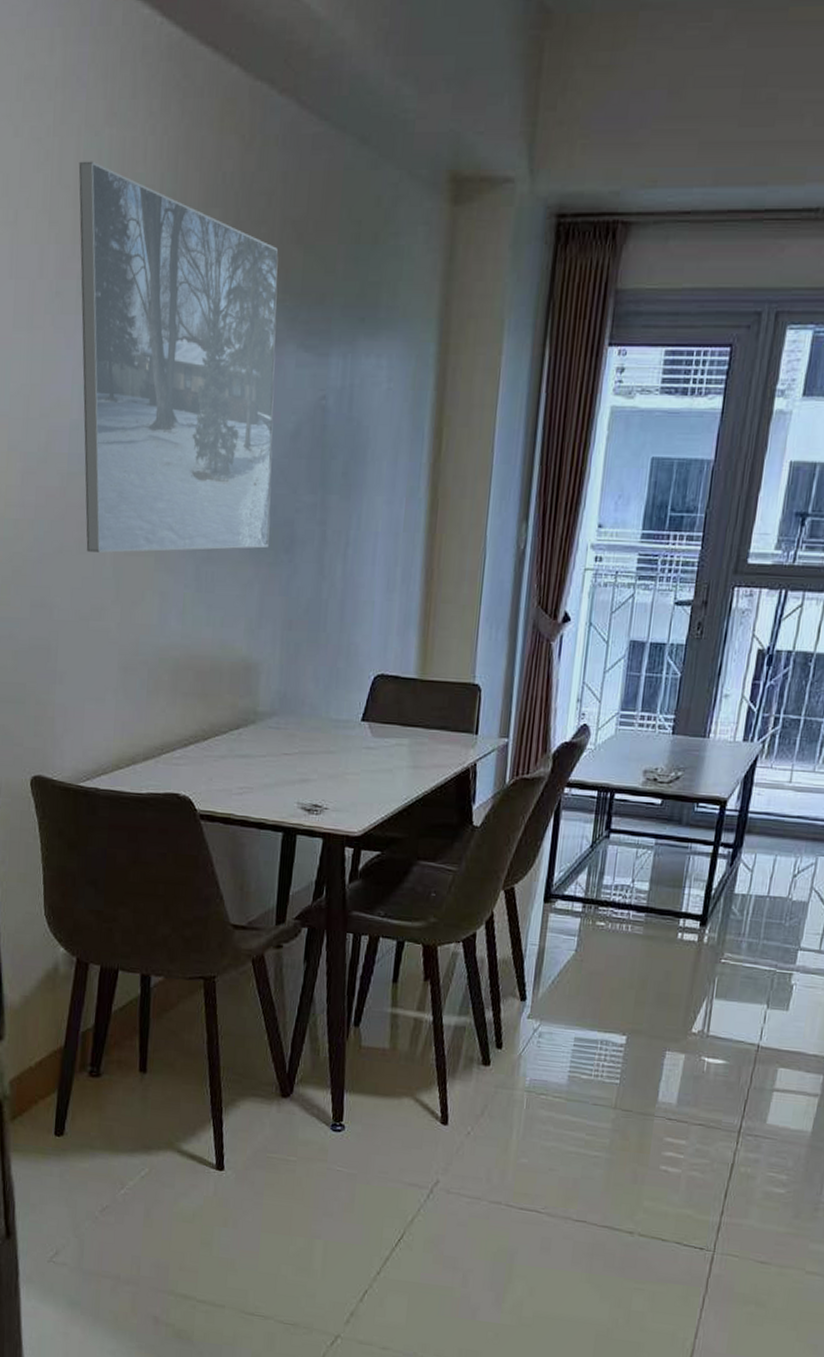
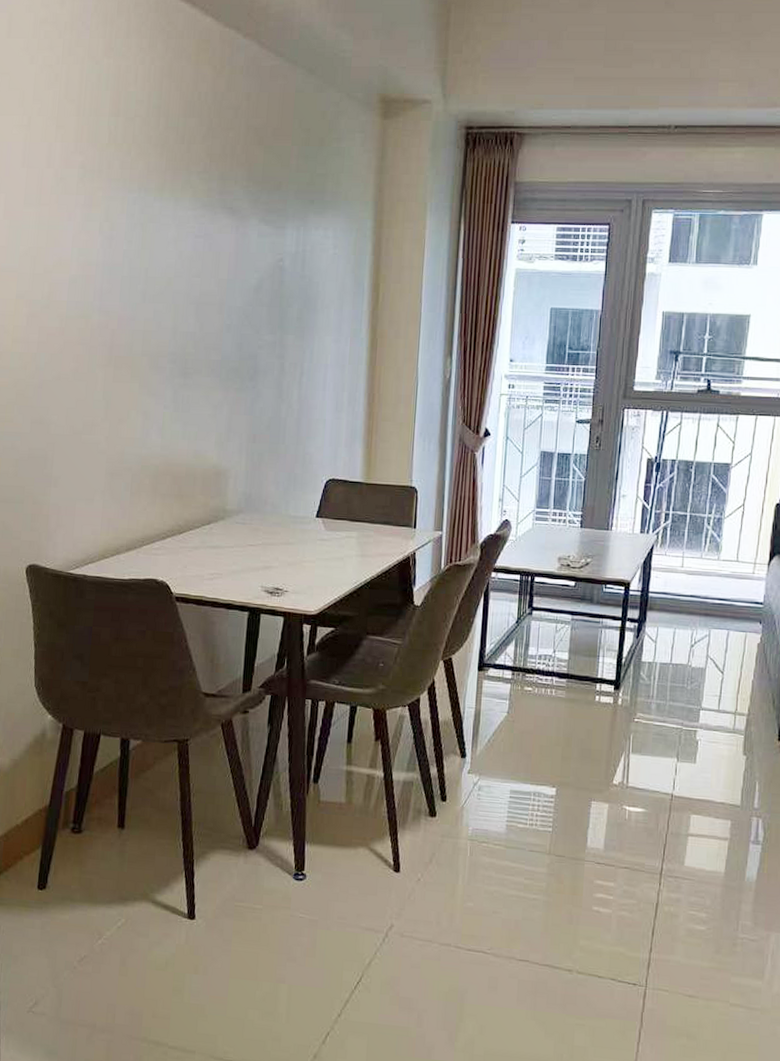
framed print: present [78,161,279,553] -> none [80,82,244,380]

